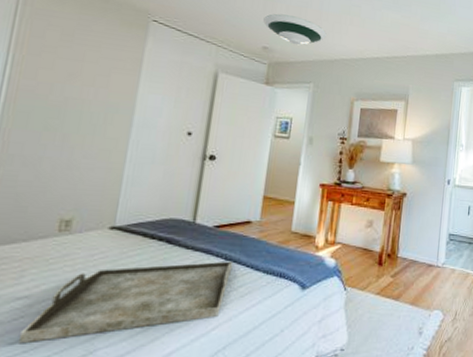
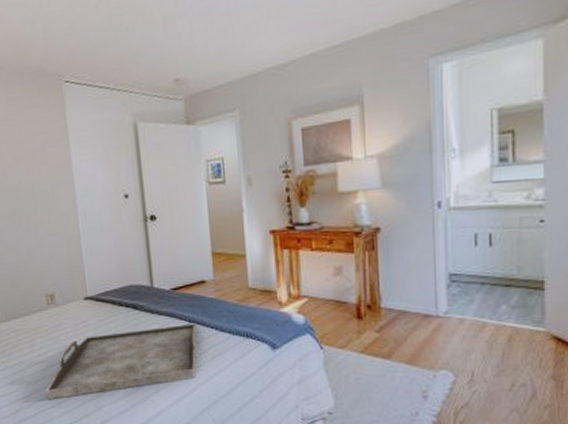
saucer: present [263,14,327,46] -> none [167,29,242,67]

